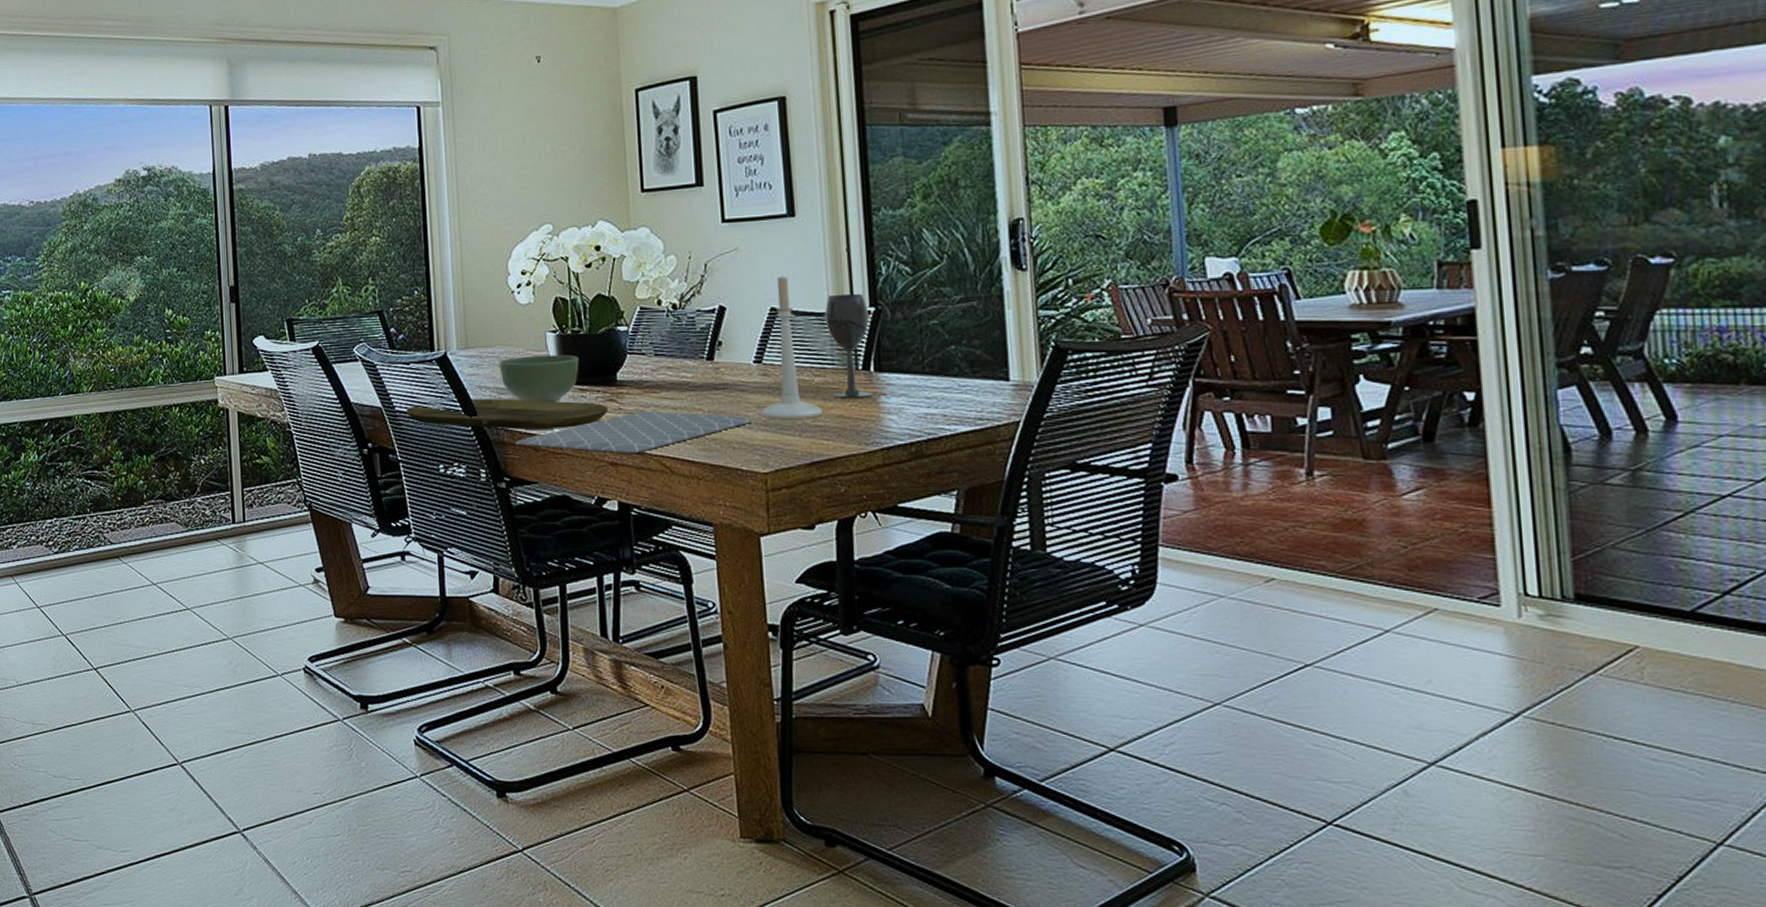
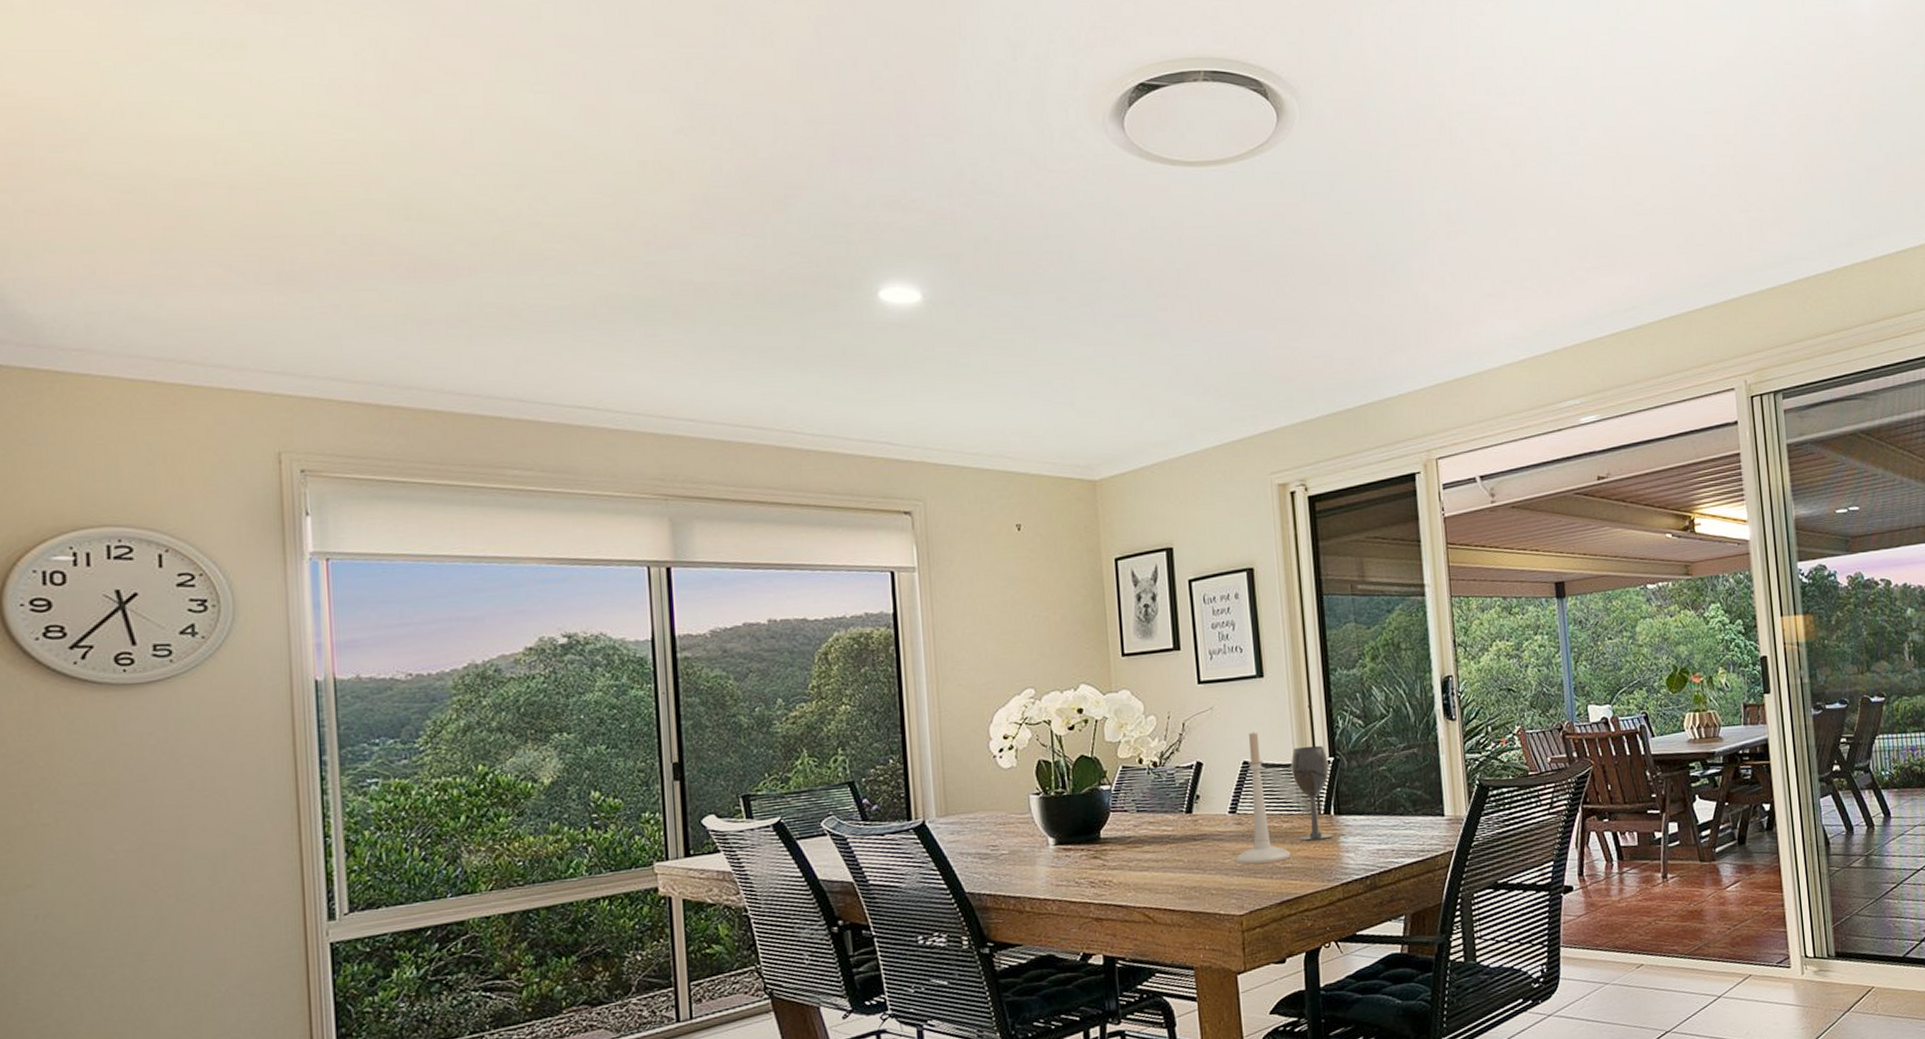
placemat: present [406,398,609,430] -> none [881,861,1093,896]
bowl: present [499,354,579,403] -> none [981,816,1063,865]
placemat: present [515,411,751,454] -> none [998,863,1228,910]

